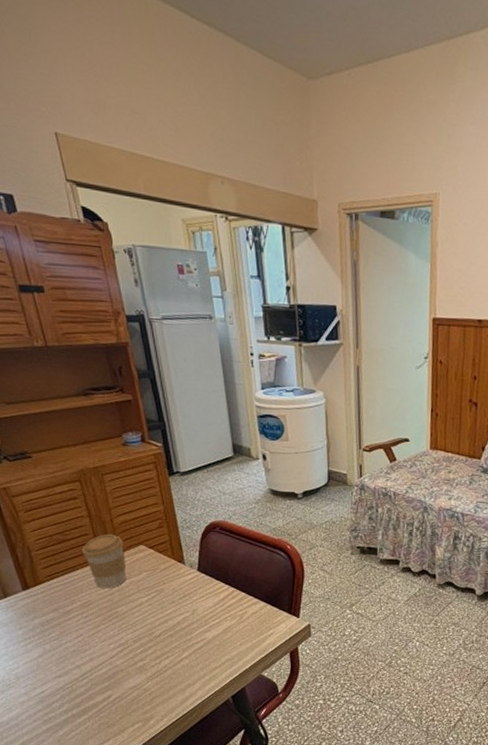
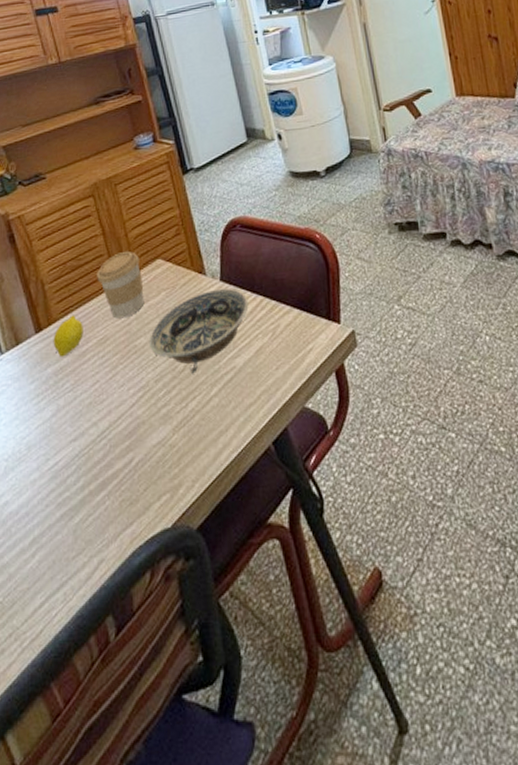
fruit: none [39,580,69,613] -> present [53,315,83,357]
bowl: none [129,577,221,640] -> present [148,288,249,374]

